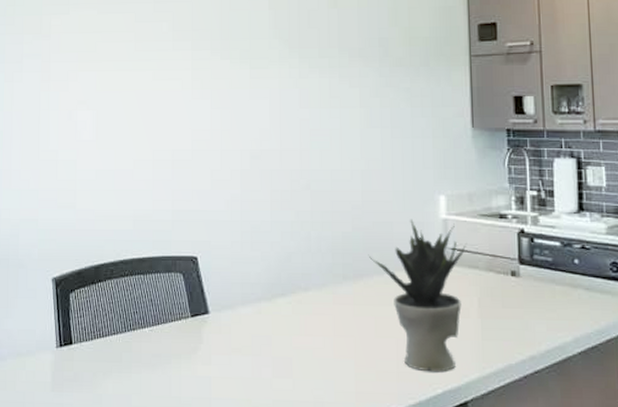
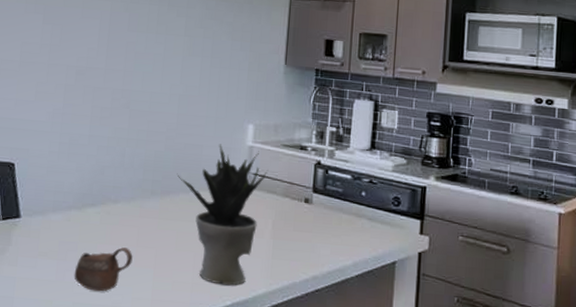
cup: none [271,338,331,387] -> present [74,247,133,292]

